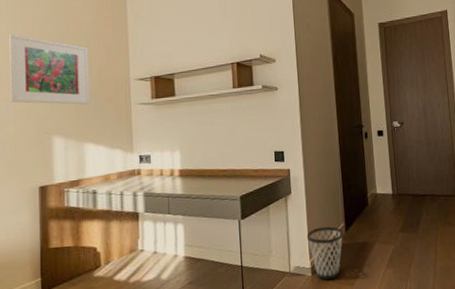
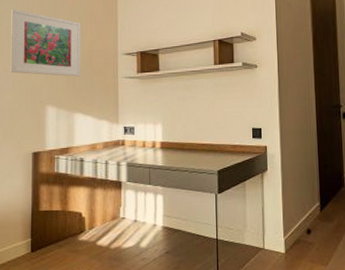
wastebasket: present [306,226,344,281] -> none [281,205,318,259]

